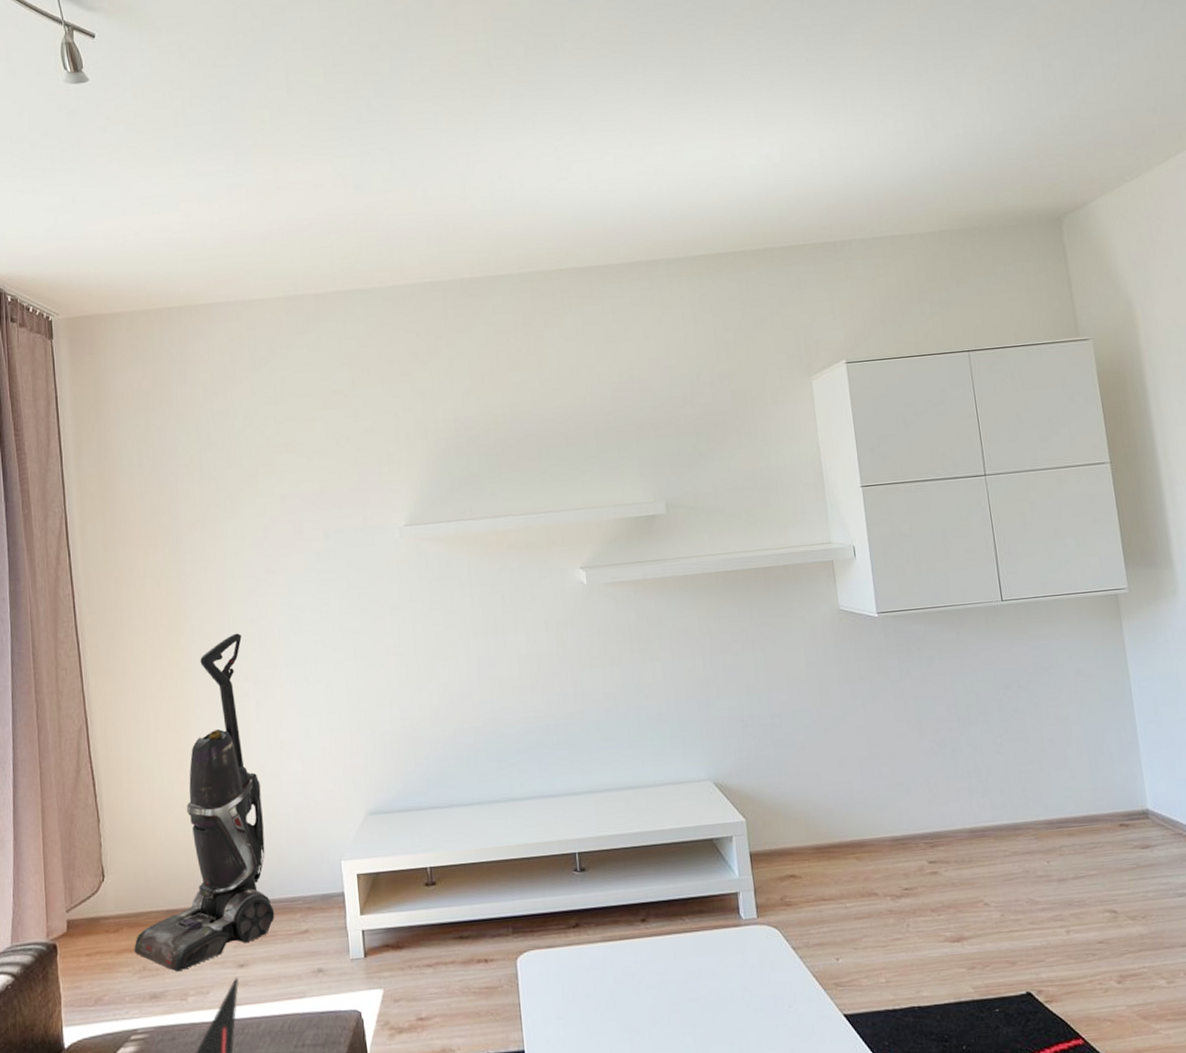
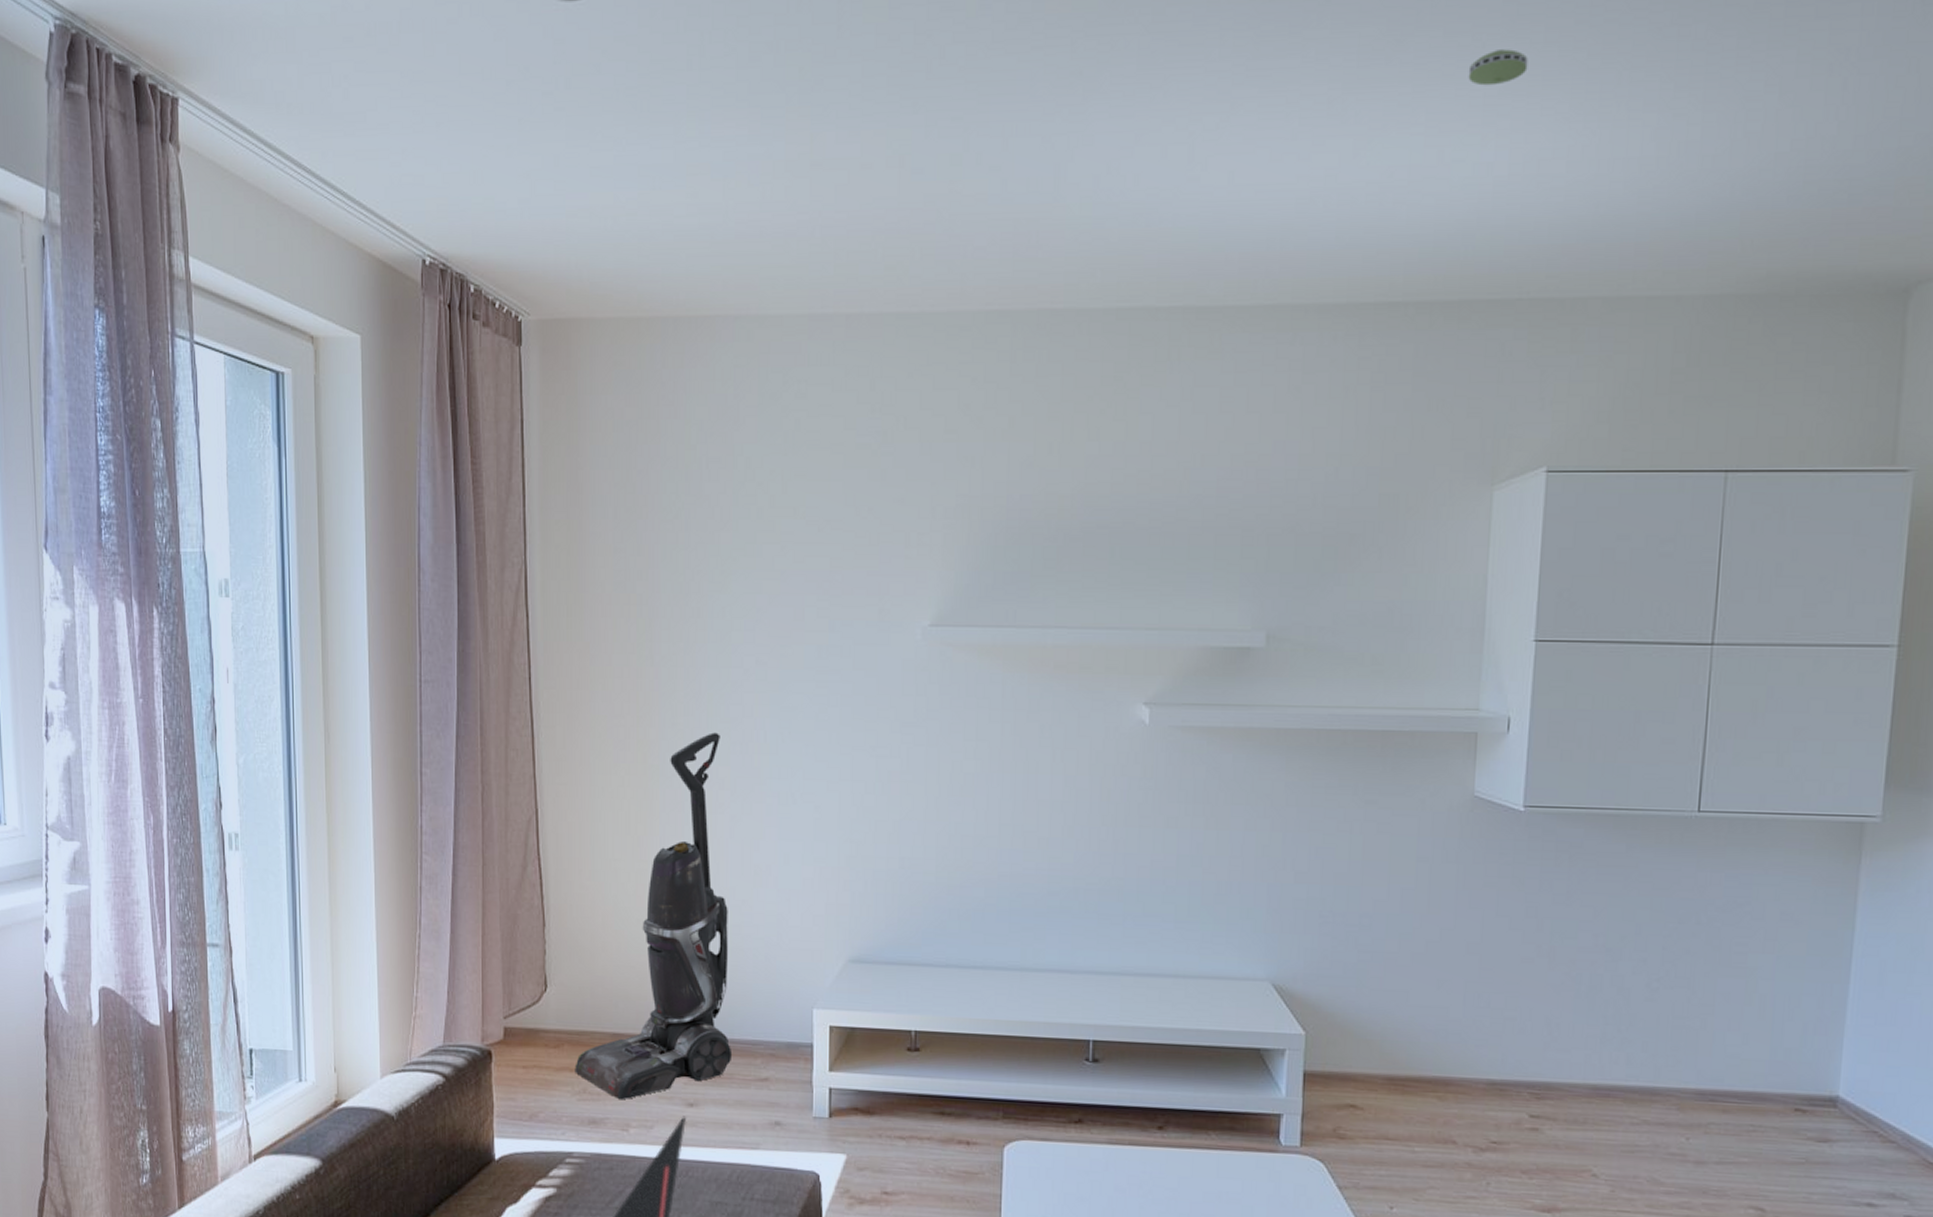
smoke detector: none [742,79,782,105] -> present [1468,49,1528,86]

